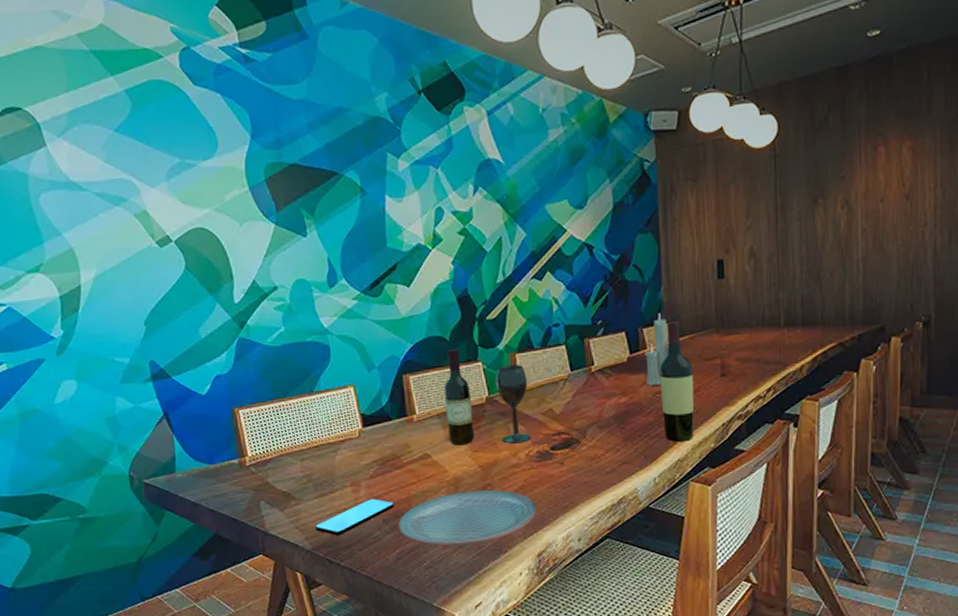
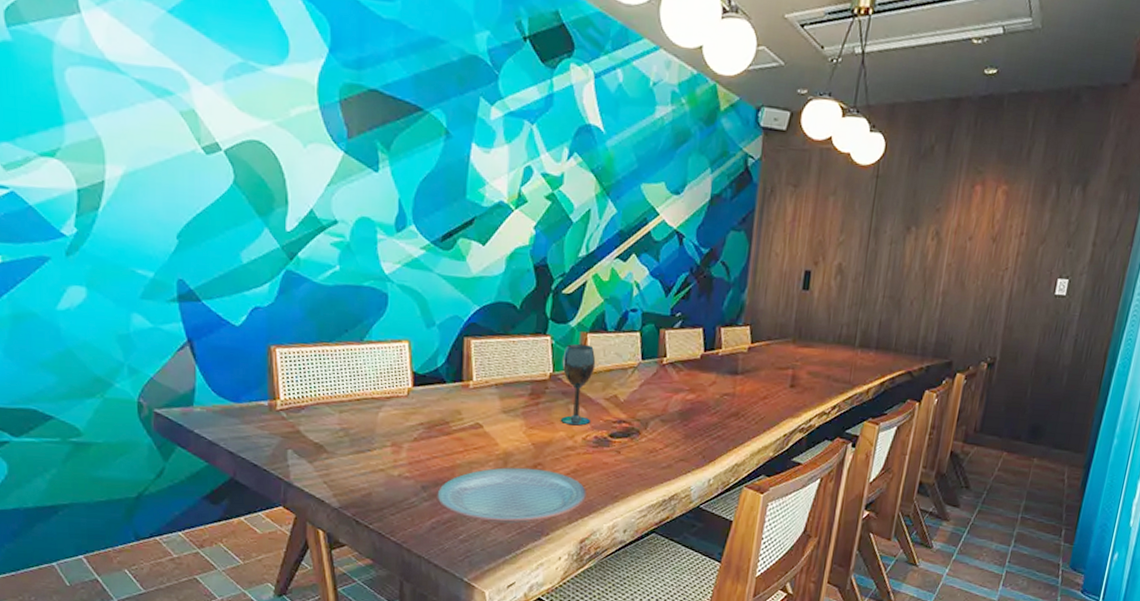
mobile phone: present [315,498,394,535] -> none [346,462,436,496]
wine bottle: present [444,348,475,446] -> none [504,317,535,420]
candle: present [645,313,668,386] -> none [716,315,746,387]
wine bottle: present [659,320,695,442] -> none [726,324,765,447]

